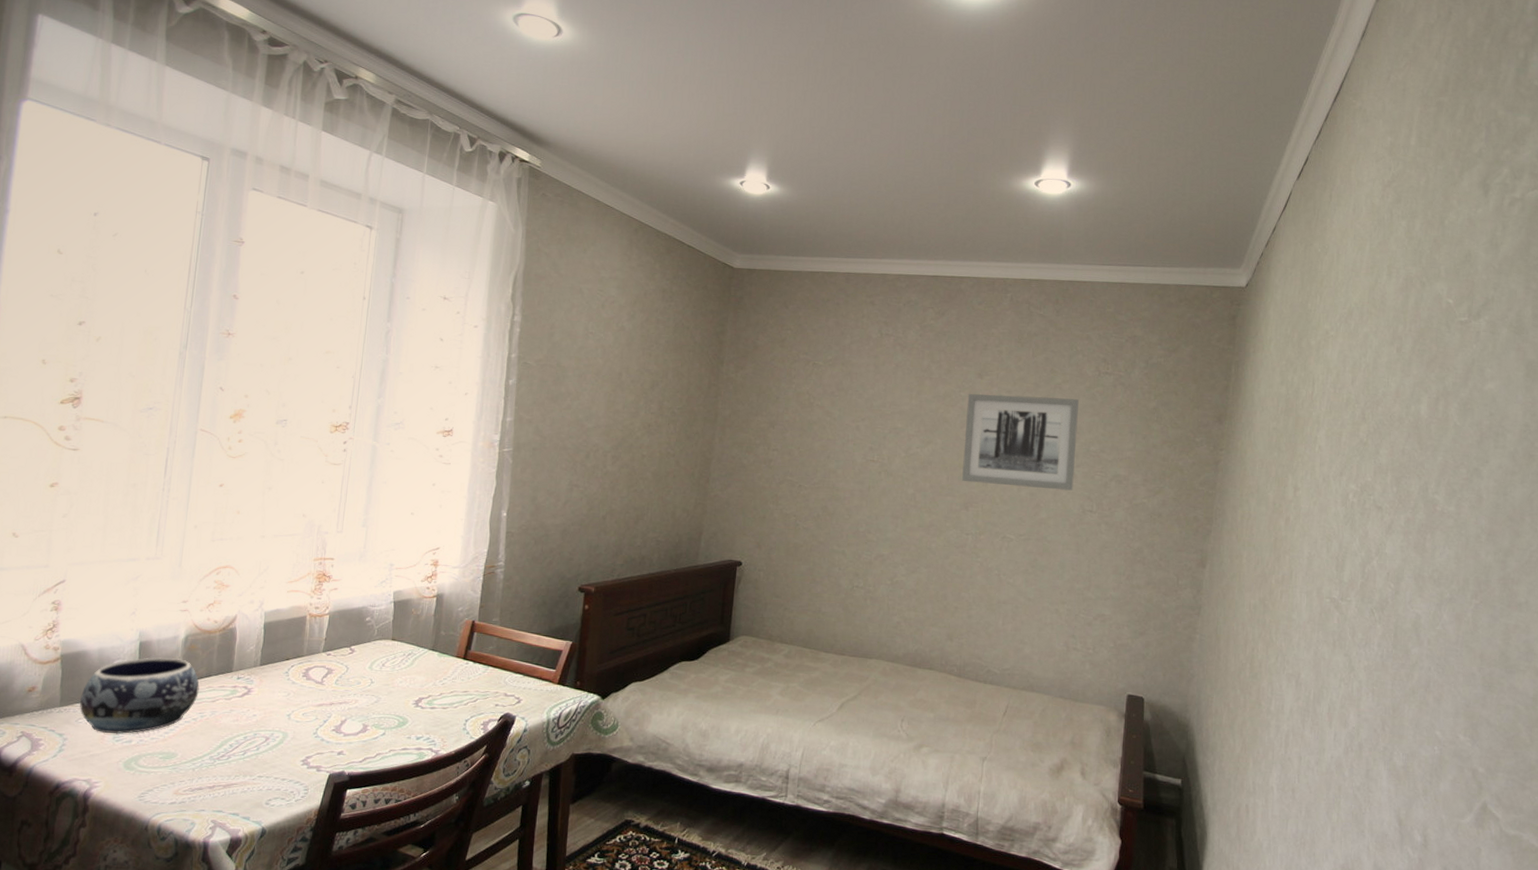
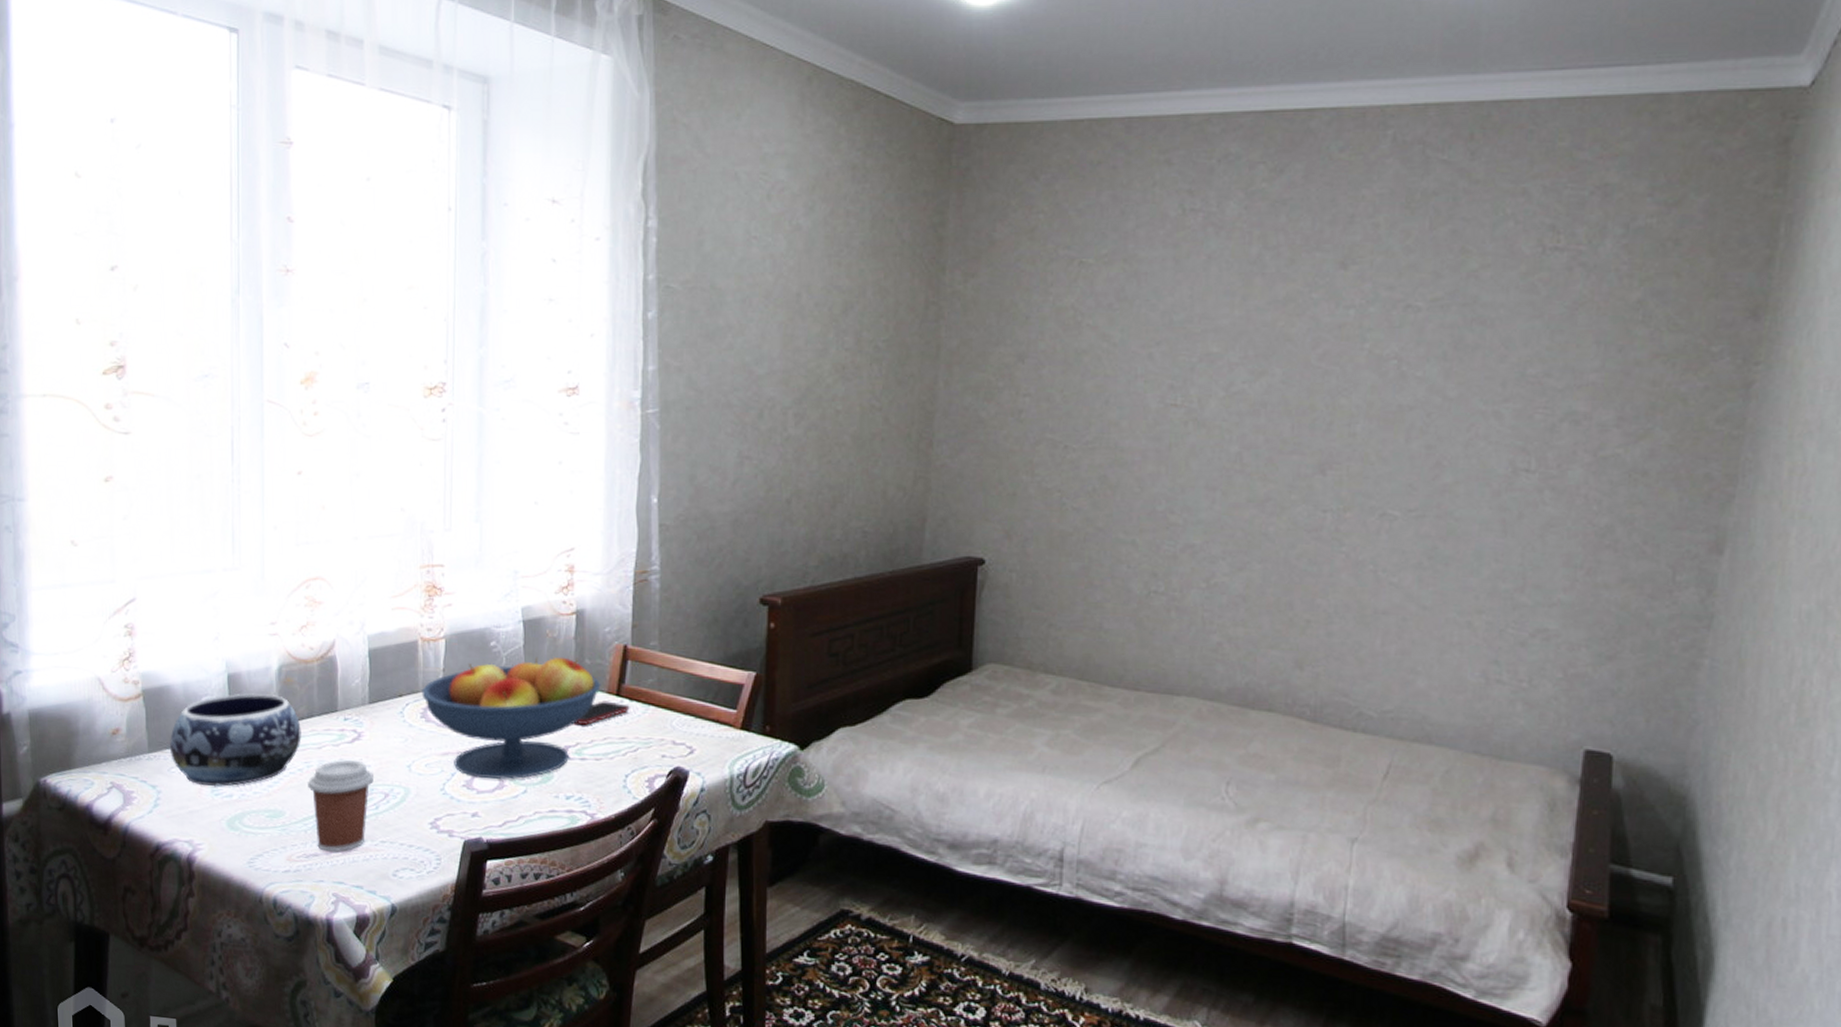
coffee cup: none [199,710,258,786] -> present [306,759,374,852]
fruit bowl: none [305,629,452,725] -> present [421,657,601,779]
cell phone: none [428,663,473,681] -> present [574,700,630,725]
wall art: present [962,394,1079,491] -> none [1315,293,1508,439]

